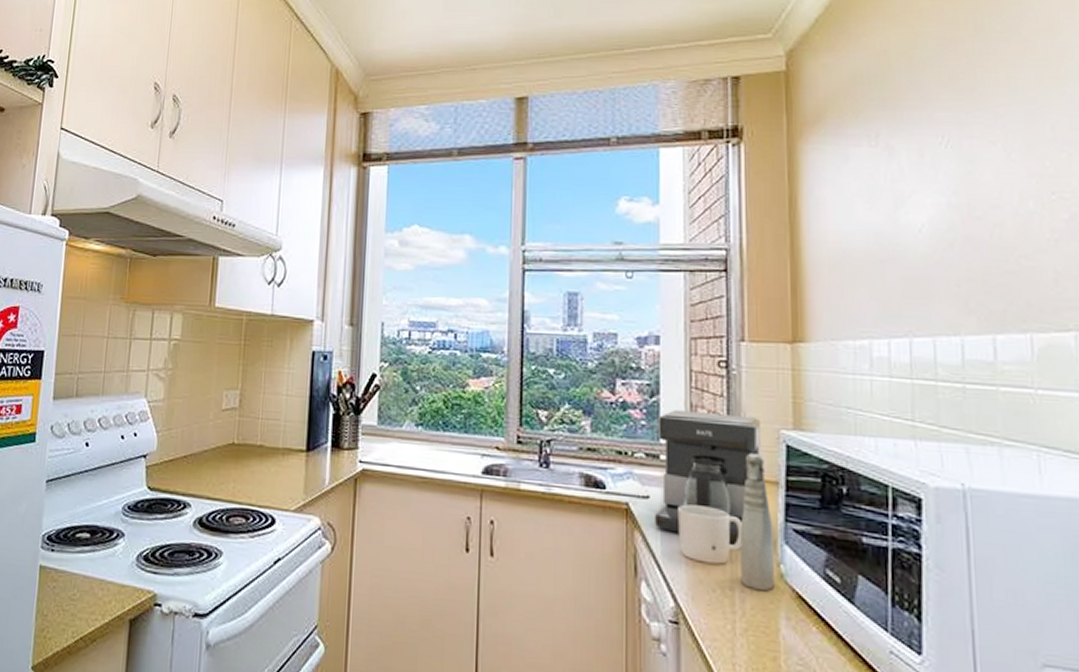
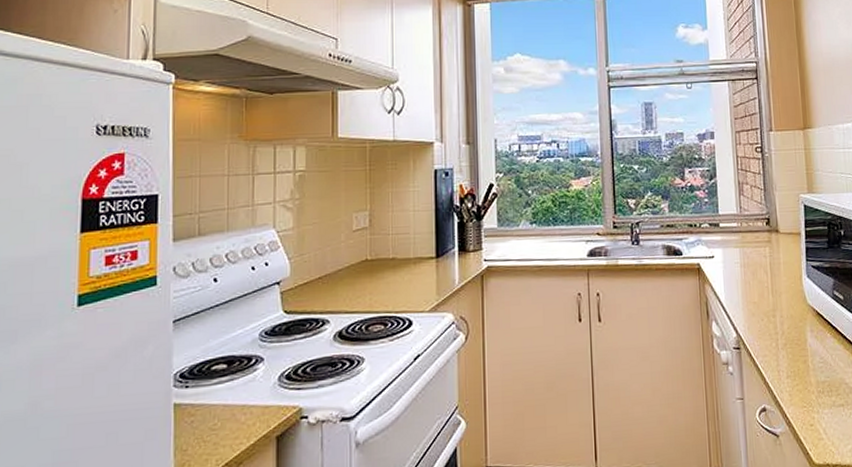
coffee maker: present [654,410,762,545] -> none [717,186,788,283]
mug: present [678,504,742,565] -> none [734,257,779,301]
spray bottle: present [740,453,776,592] -> none [777,214,803,315]

